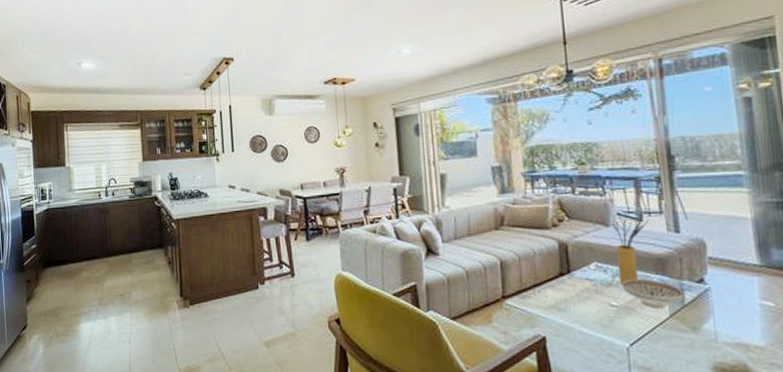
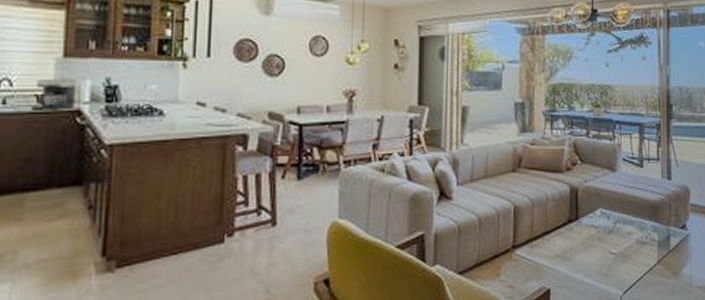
vase: present [612,210,650,286] -> none [618,155,649,233]
decorative bowl: present [622,278,684,308] -> none [621,225,670,255]

